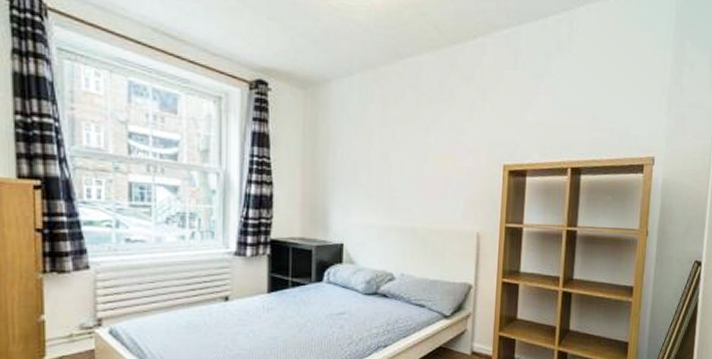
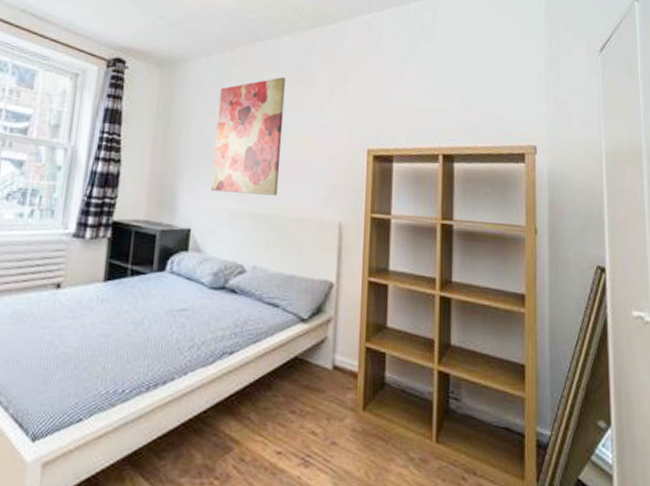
wall art: none [360,96,427,211] -> present [211,77,286,196]

